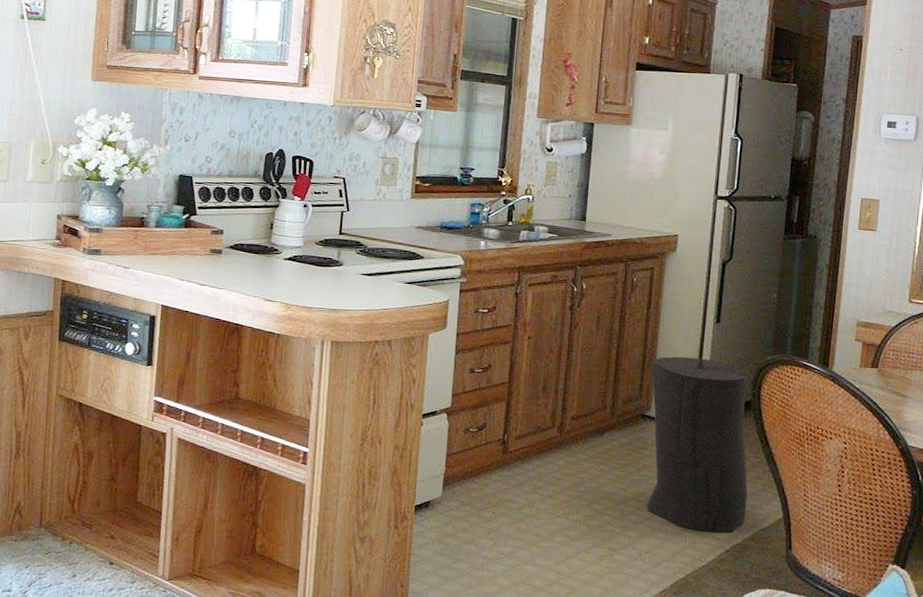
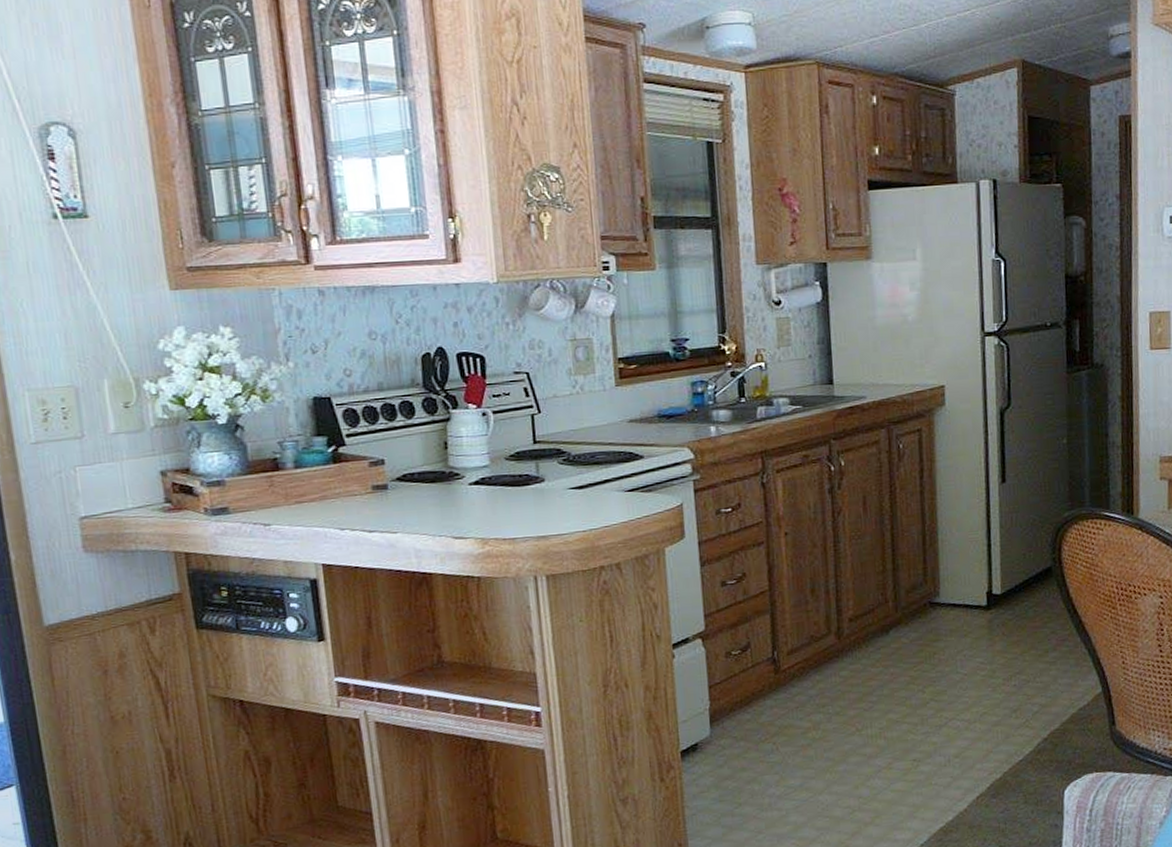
trash can: present [647,356,749,534] -> none [933,524,1061,724]

